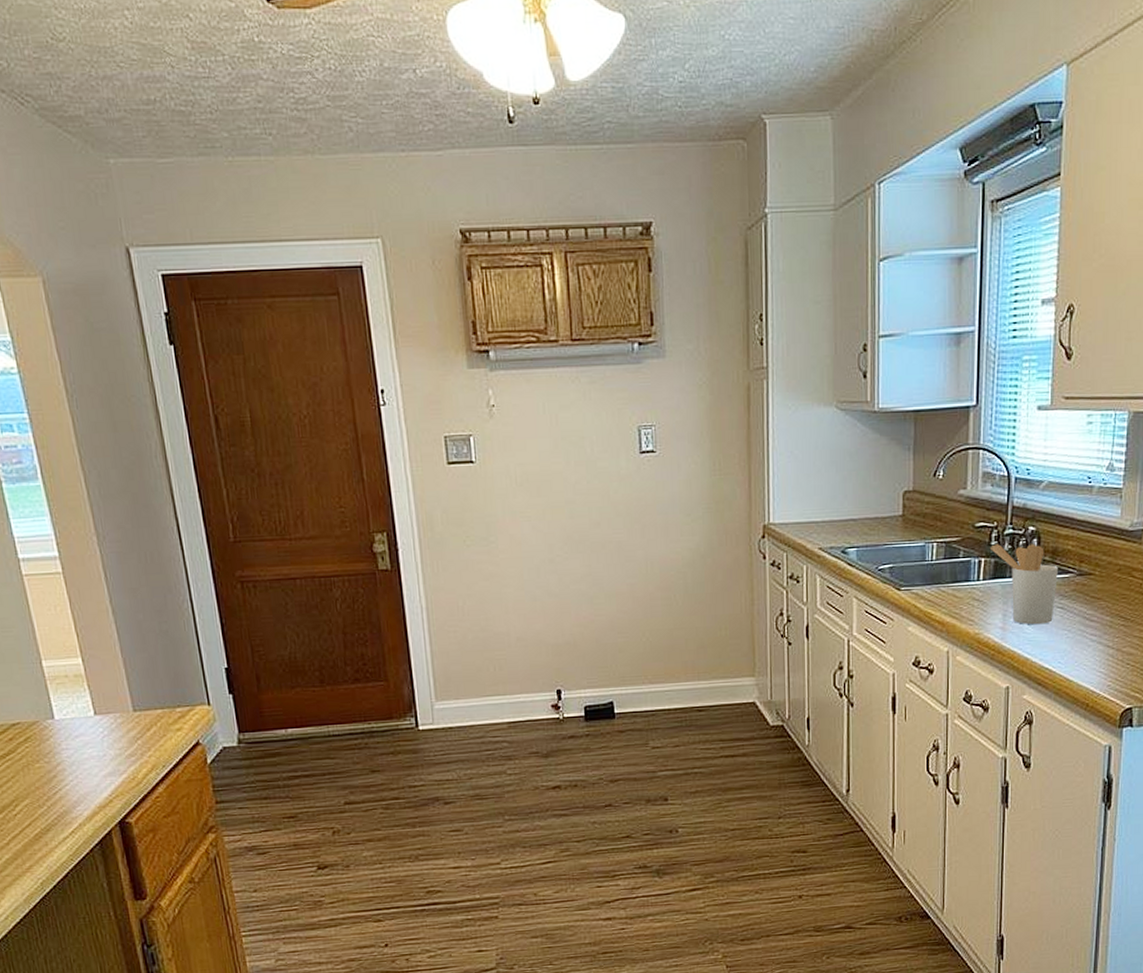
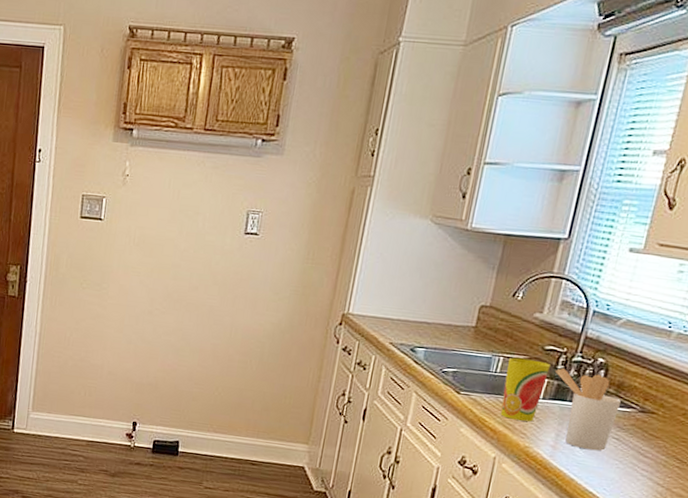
cup: none [942,540,984,608] -> present [500,357,550,422]

